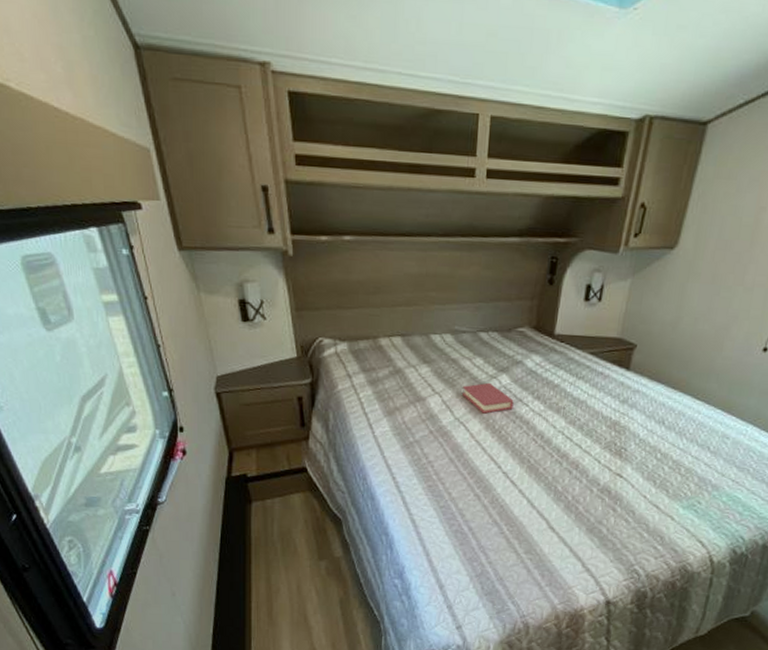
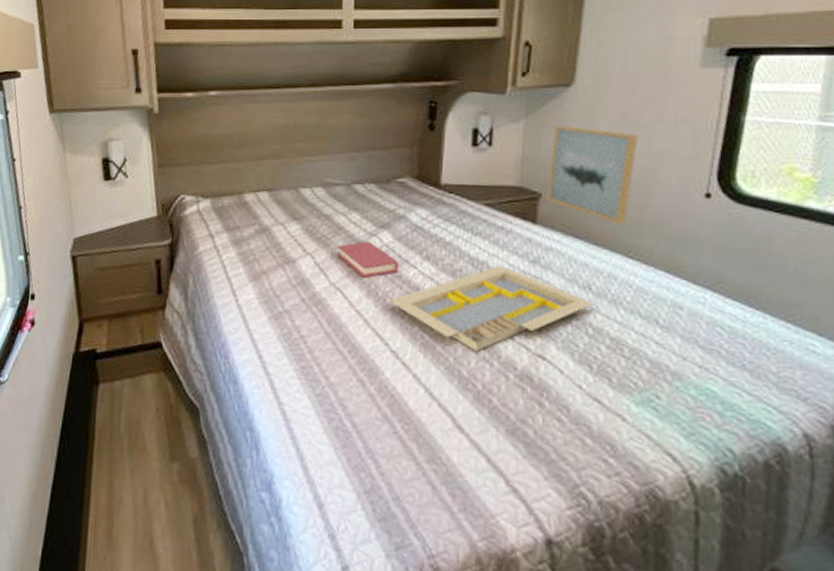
serving tray: none [503,404,664,472] -> present [388,265,593,351]
wall art: none [640,284,721,372] -> present [547,124,638,224]

